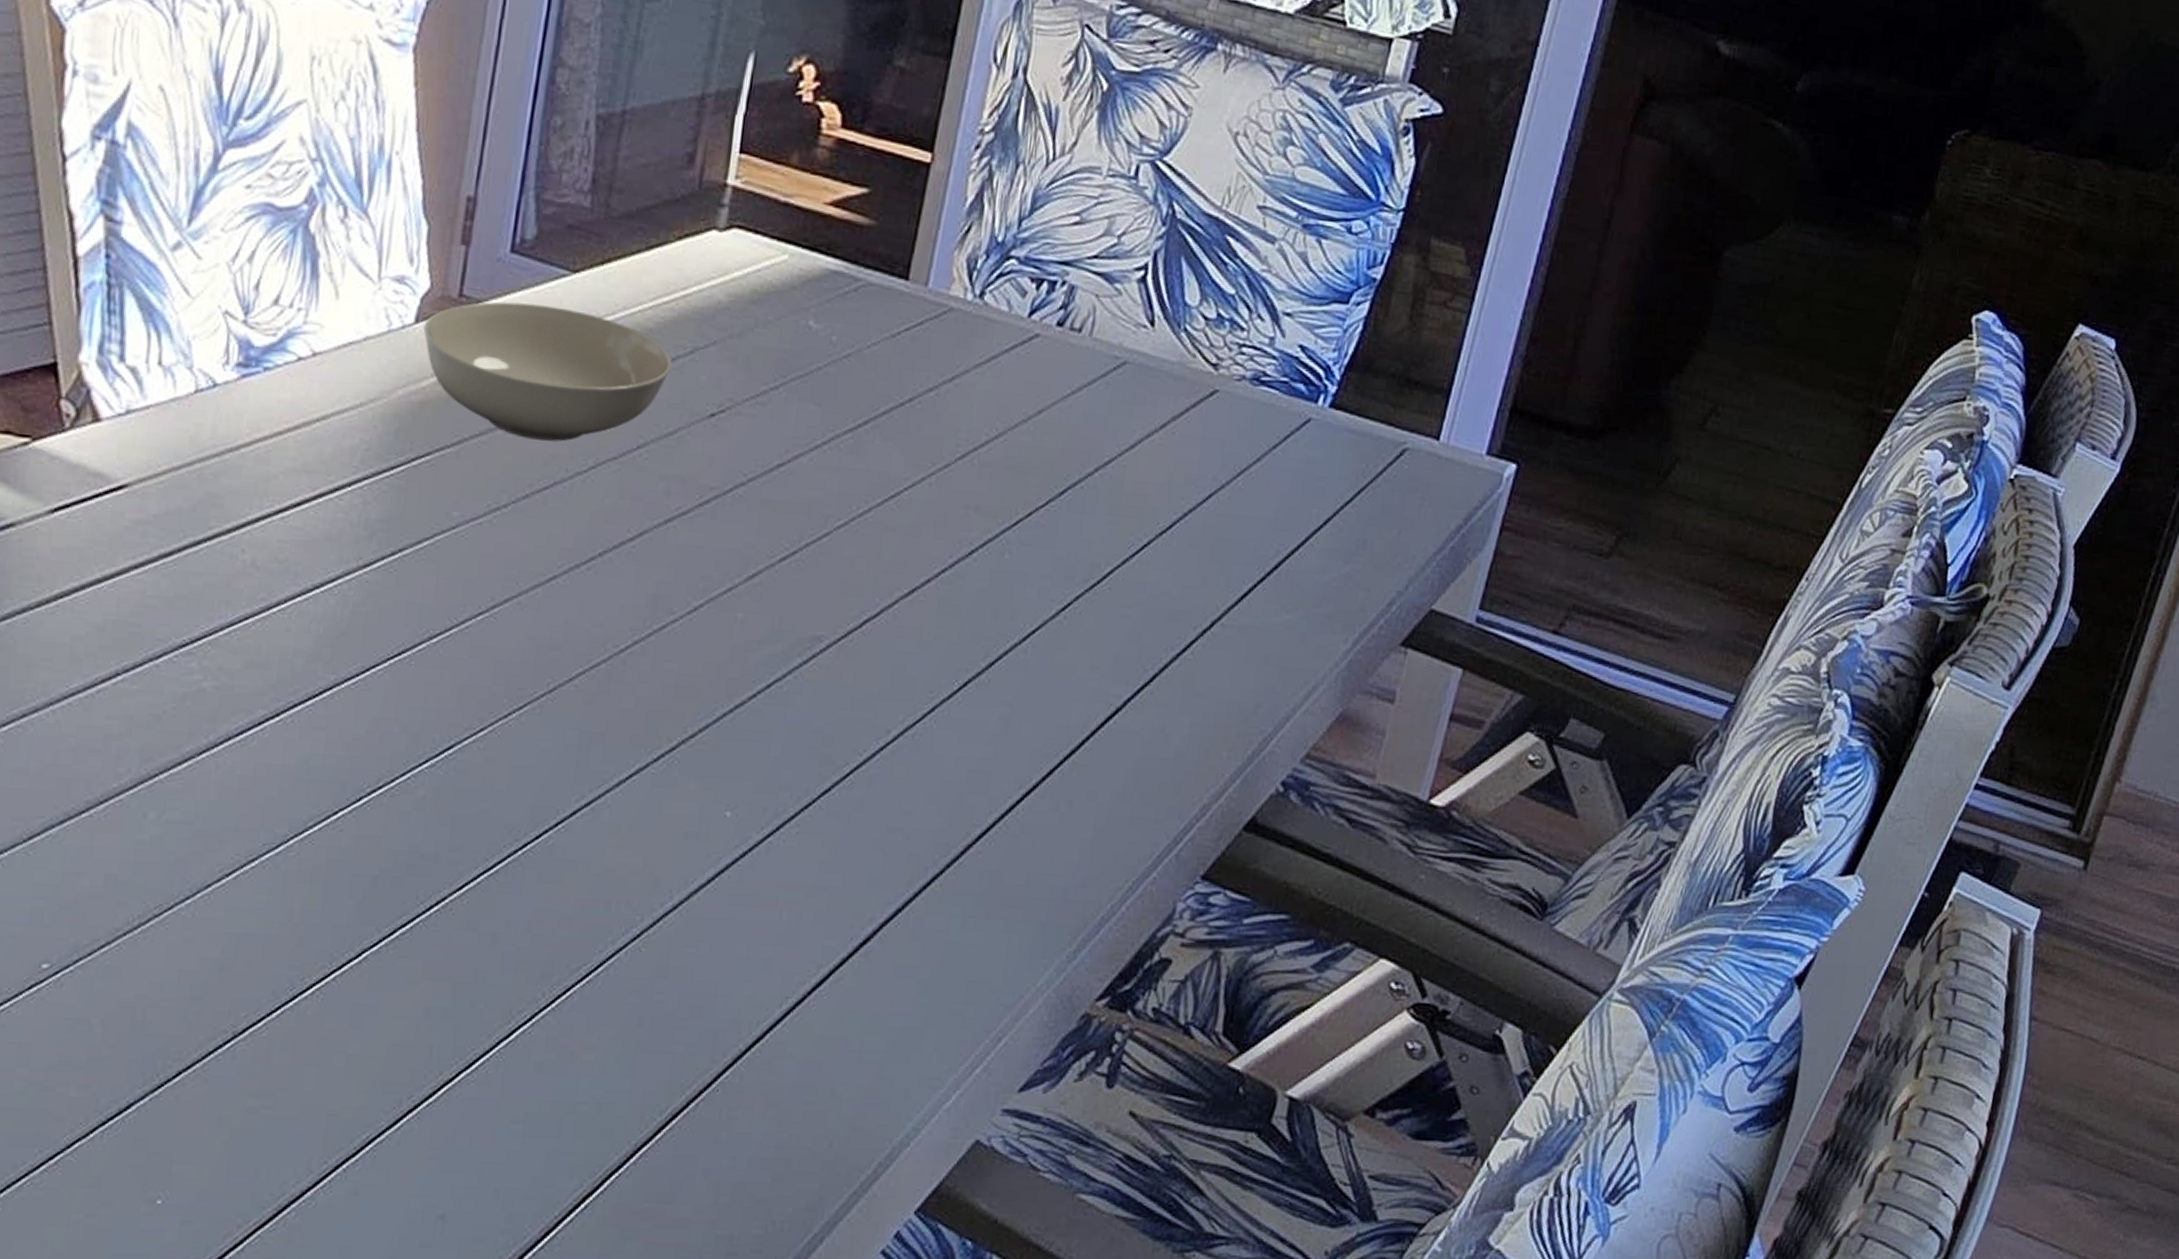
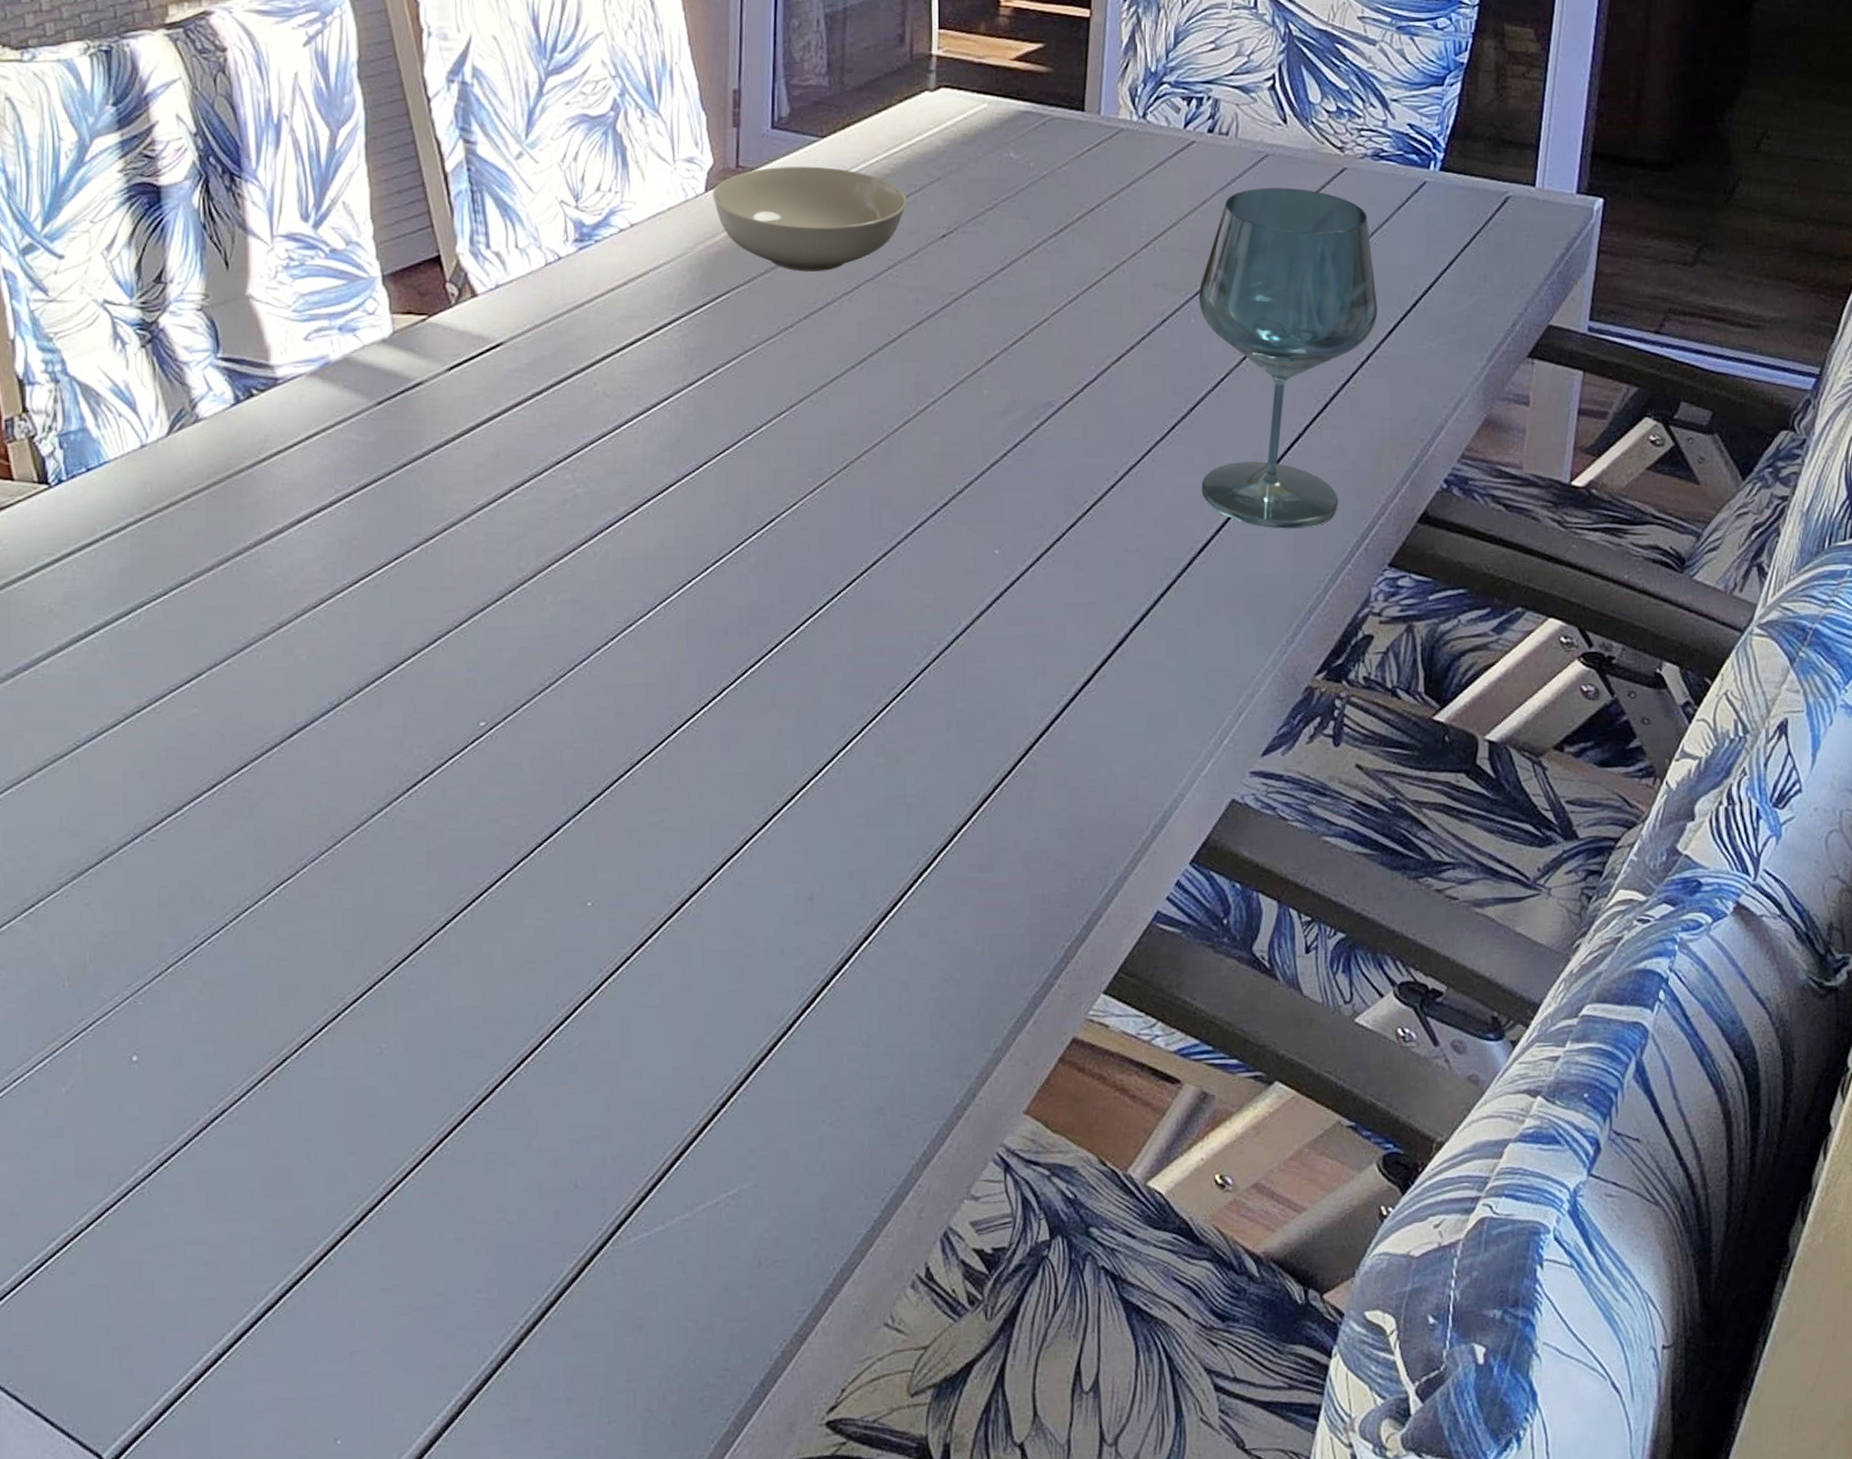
wine glass: none [989,402,1236,823] -> present [1198,188,1378,529]

